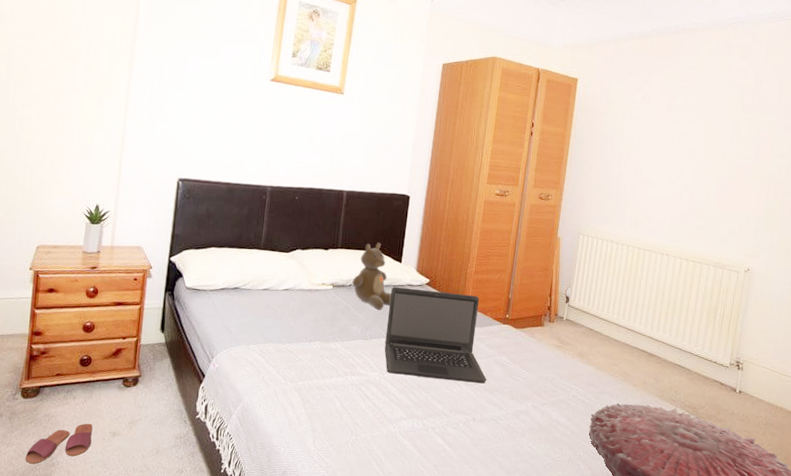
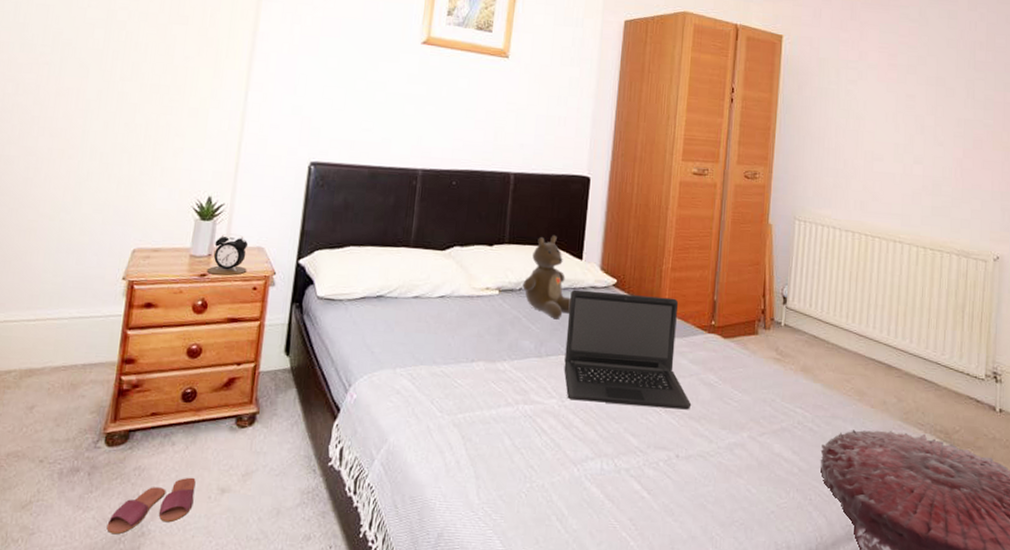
alarm clock: none [96,235,130,269] -> present [206,233,249,276]

